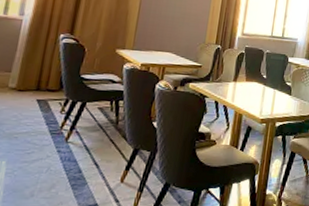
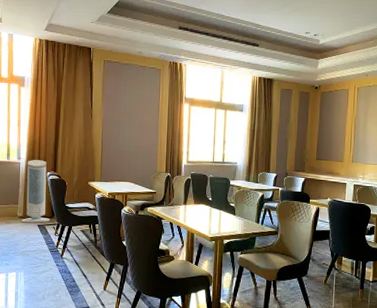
air purifier: none [13,17,62,97] -> present [22,160,50,223]

